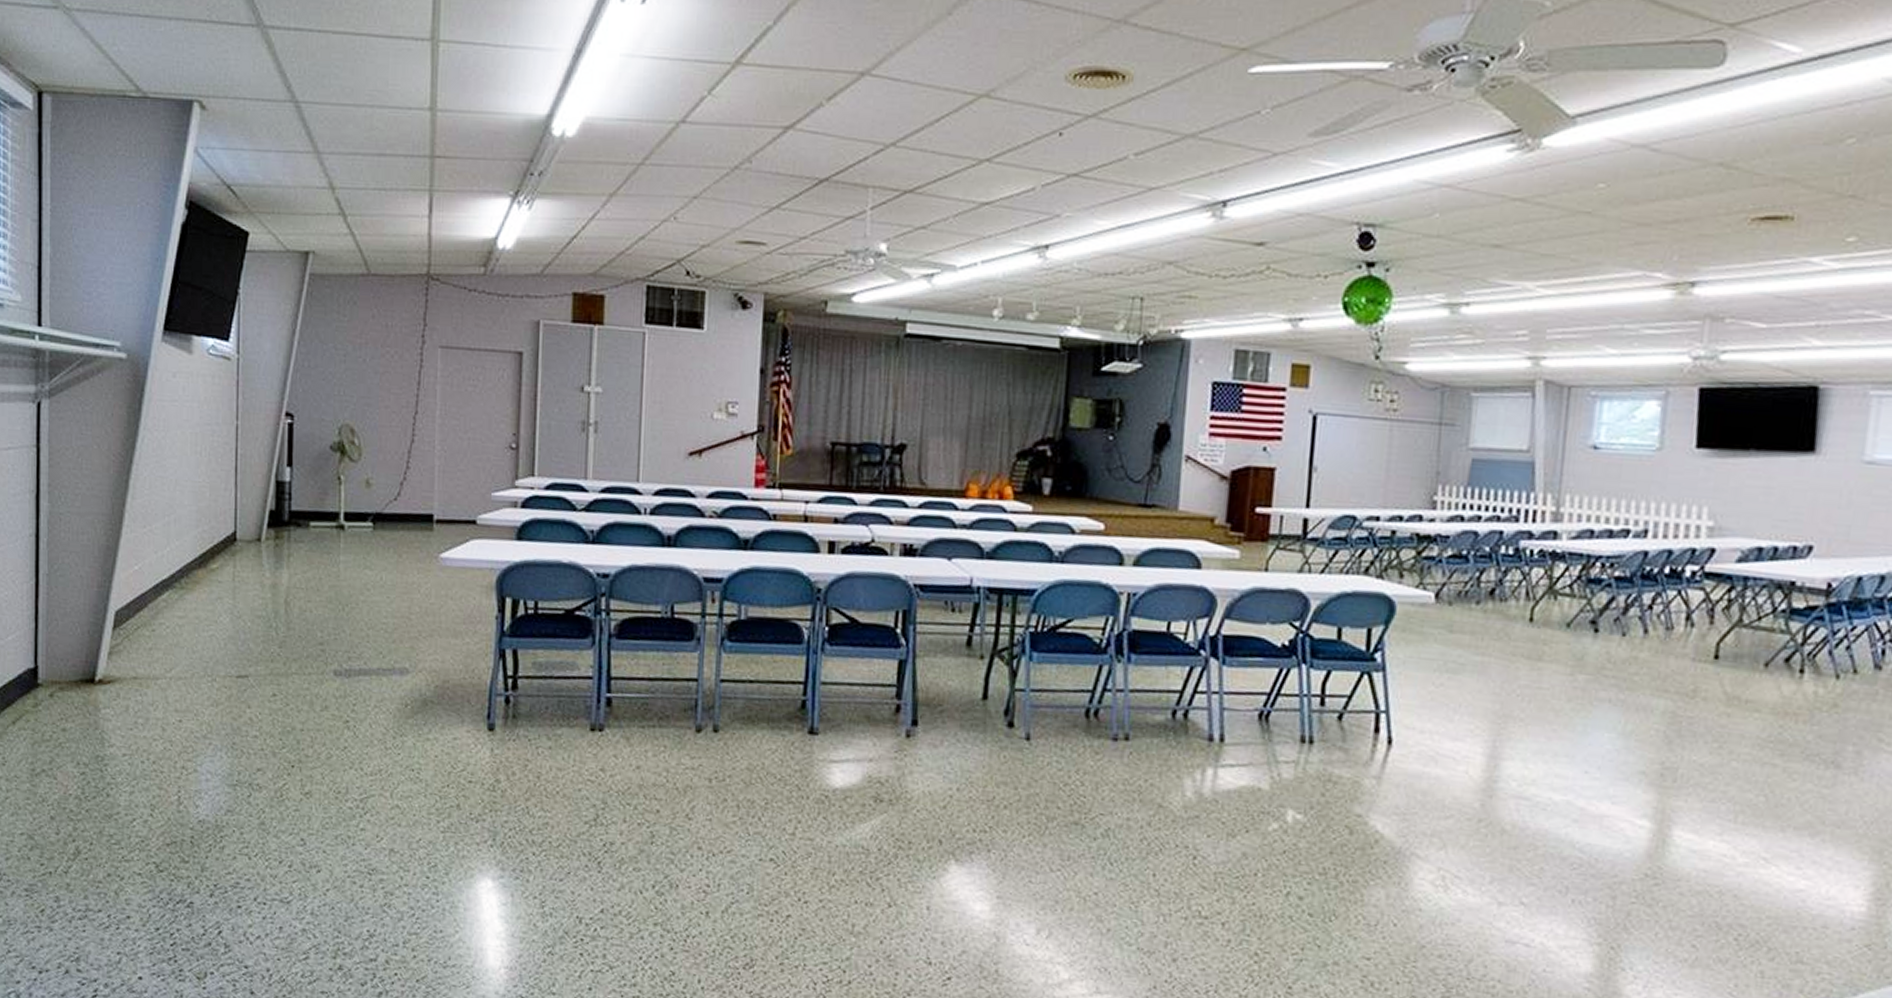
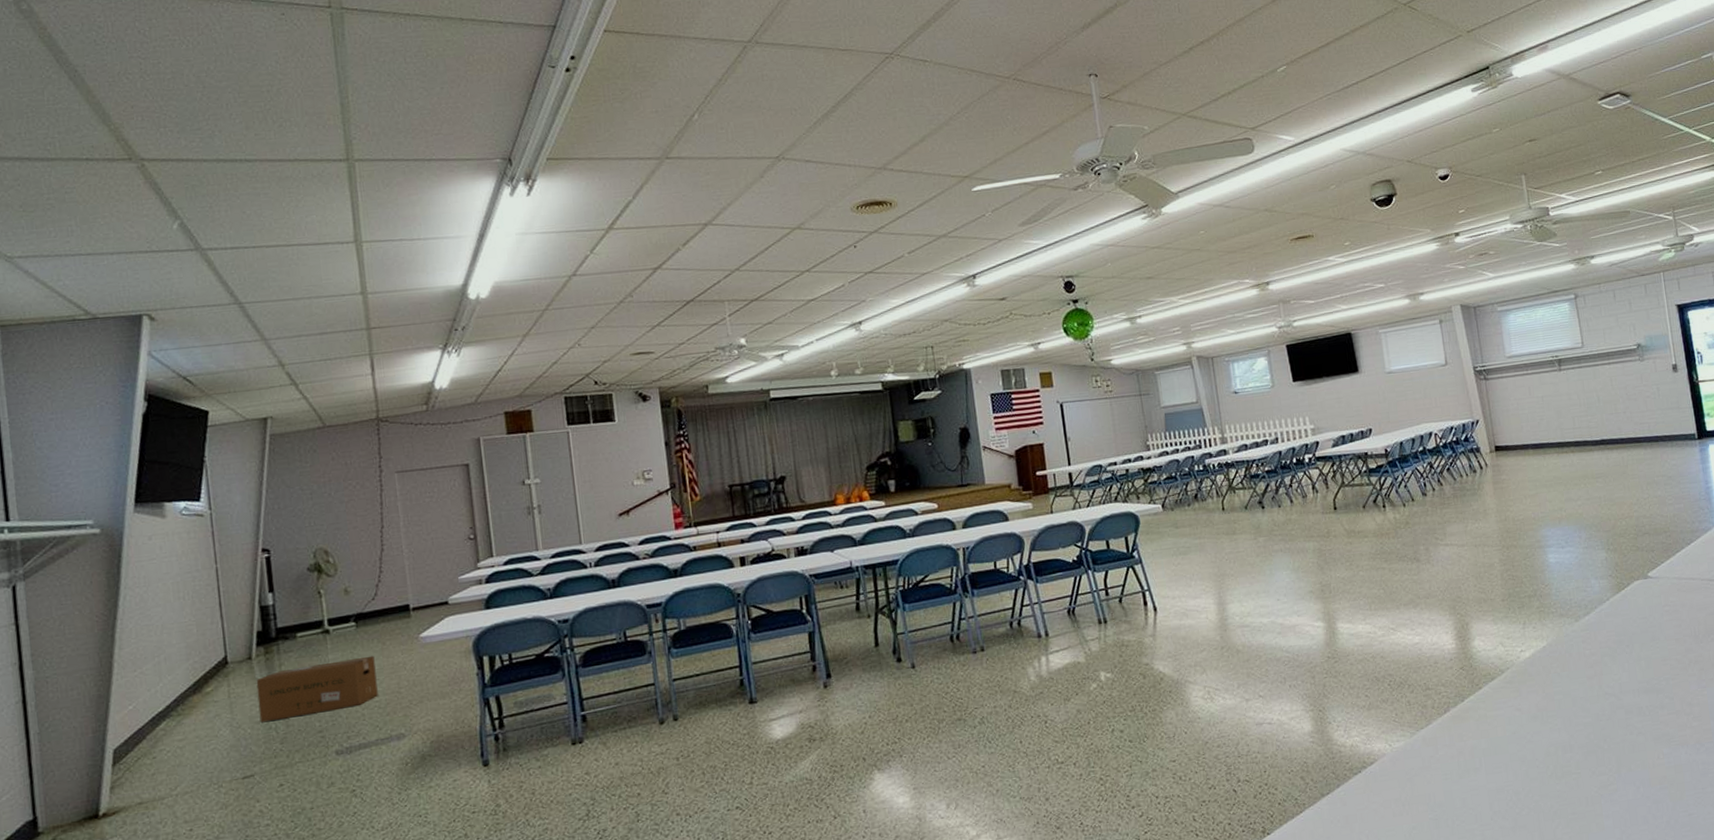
box: none [261,562,388,624] -> present [256,655,378,723]

